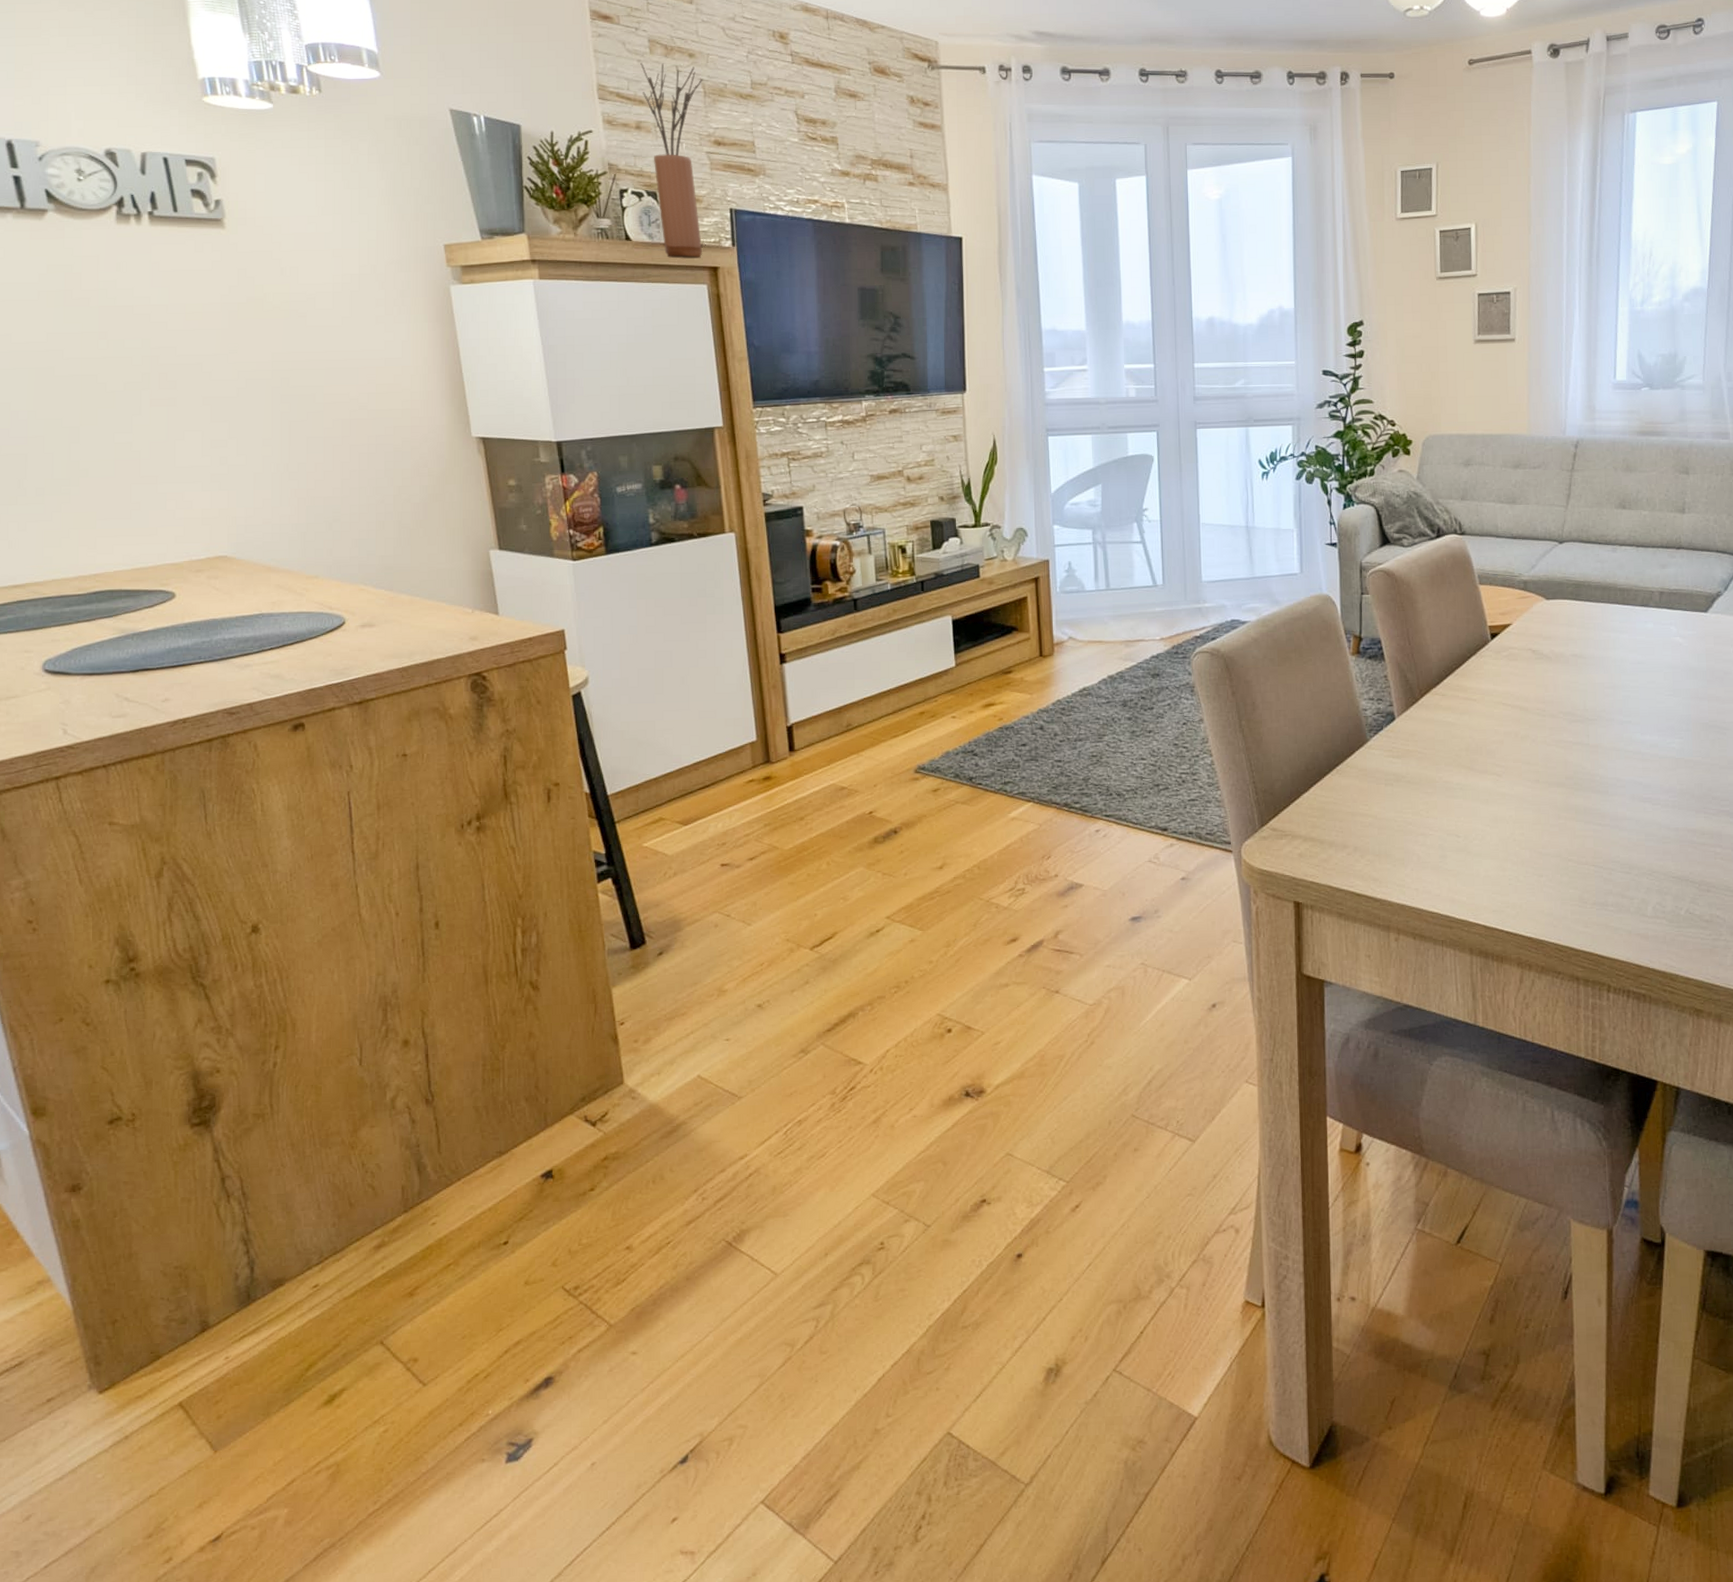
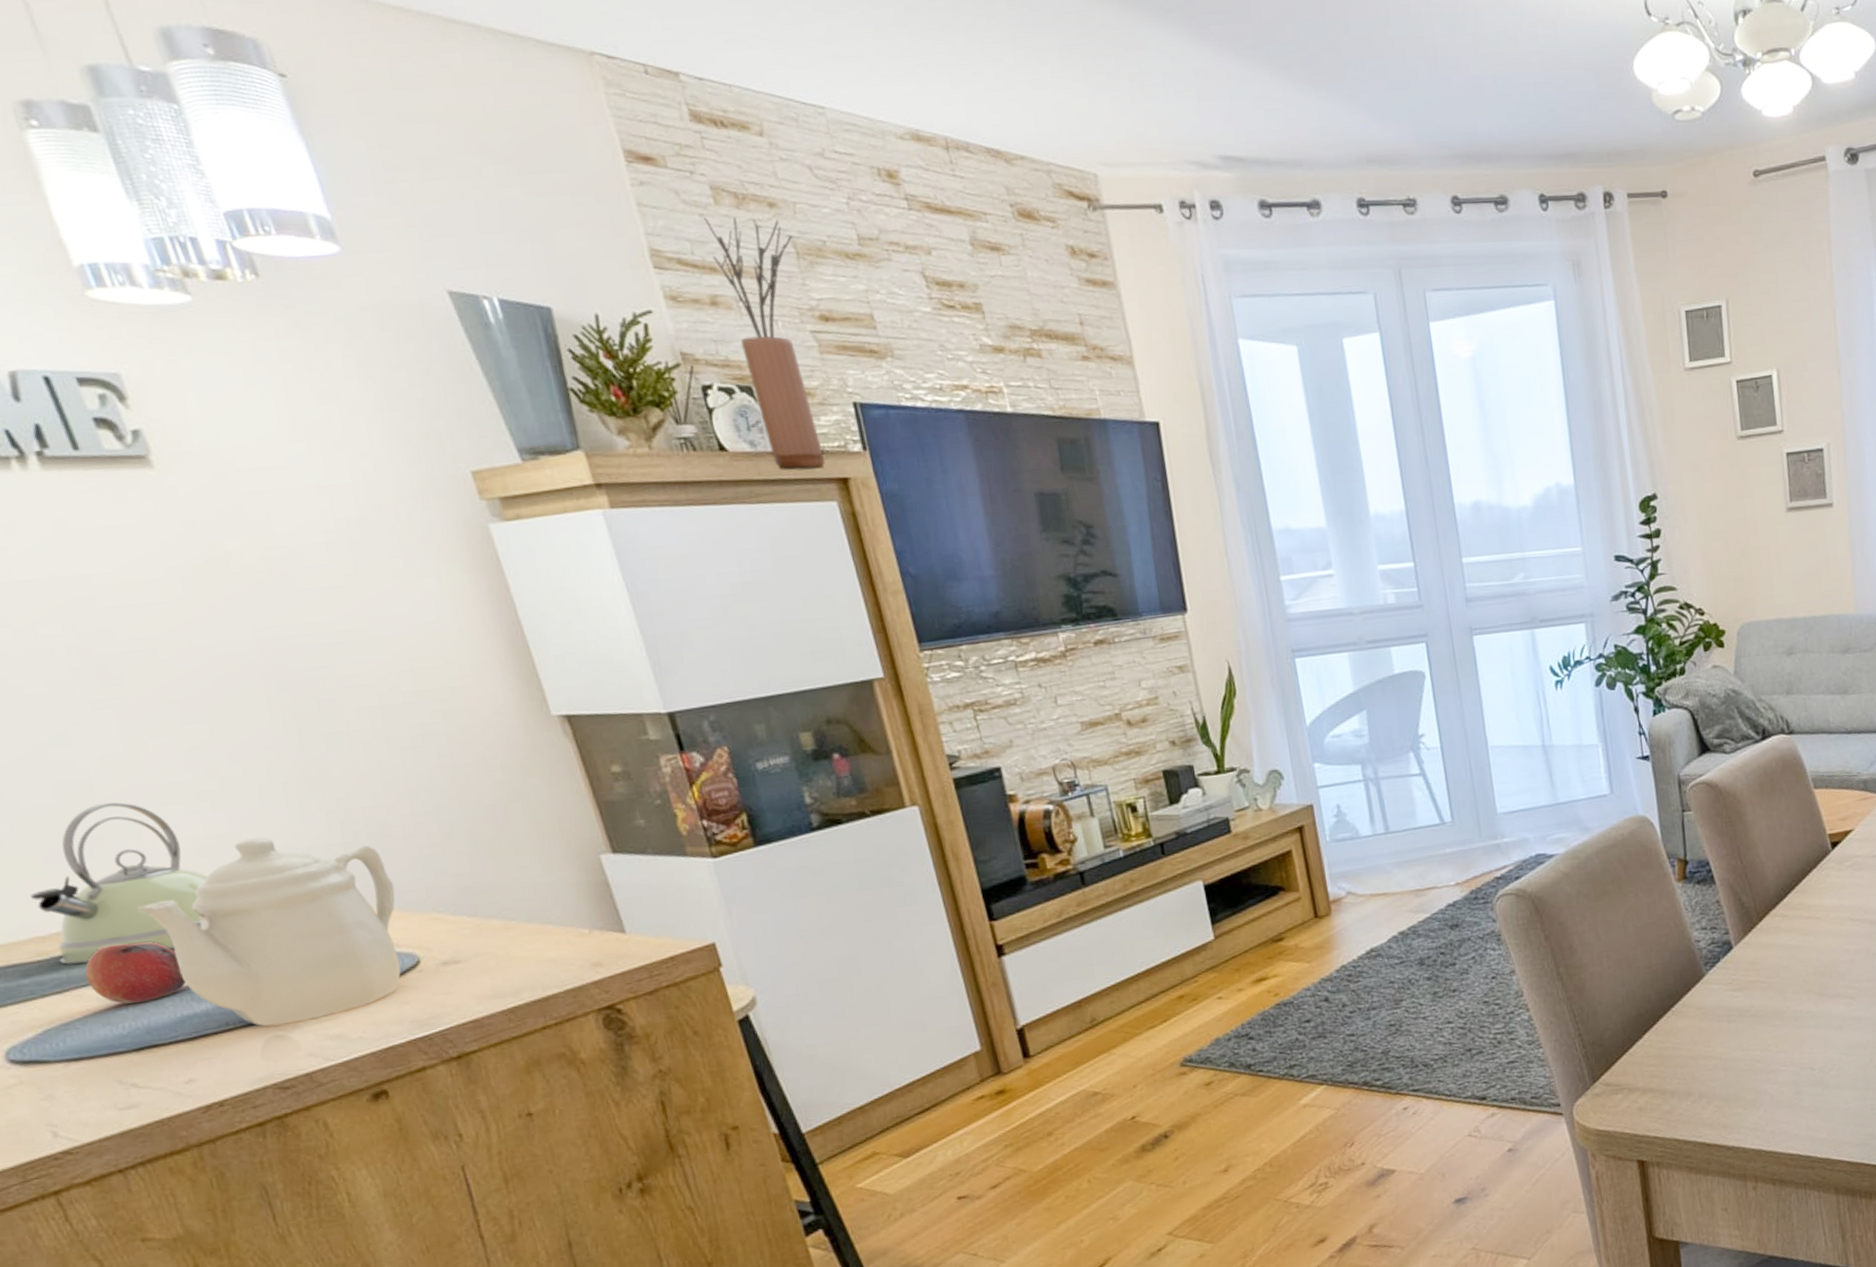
kettle: none [82,478,208,600] -> present [29,802,209,965]
fruit: none [109,587,177,634] -> present [84,942,186,1004]
teapot: none [154,514,336,663] -> present [137,837,401,1027]

